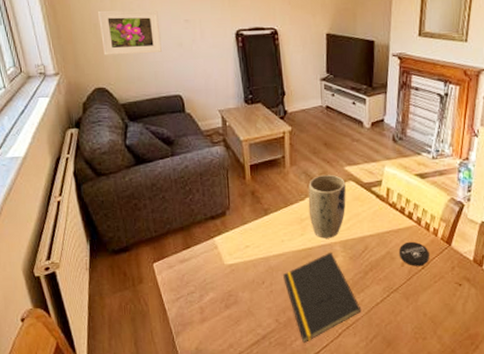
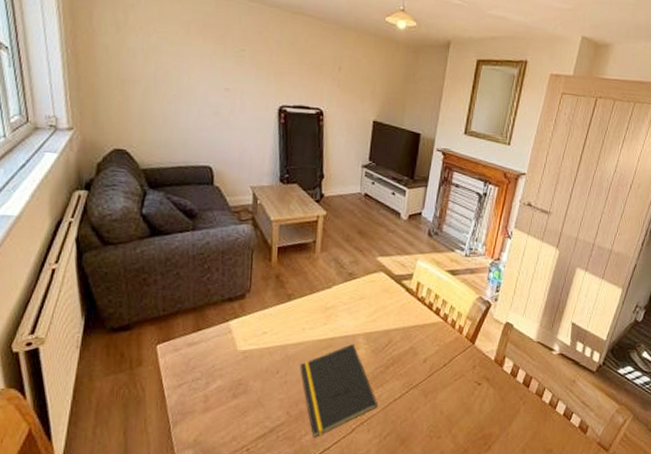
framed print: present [98,10,162,55] -> none [127,66,197,120]
plant pot: present [308,174,346,239] -> none [334,263,376,329]
coaster: present [398,241,429,267] -> none [422,338,453,363]

